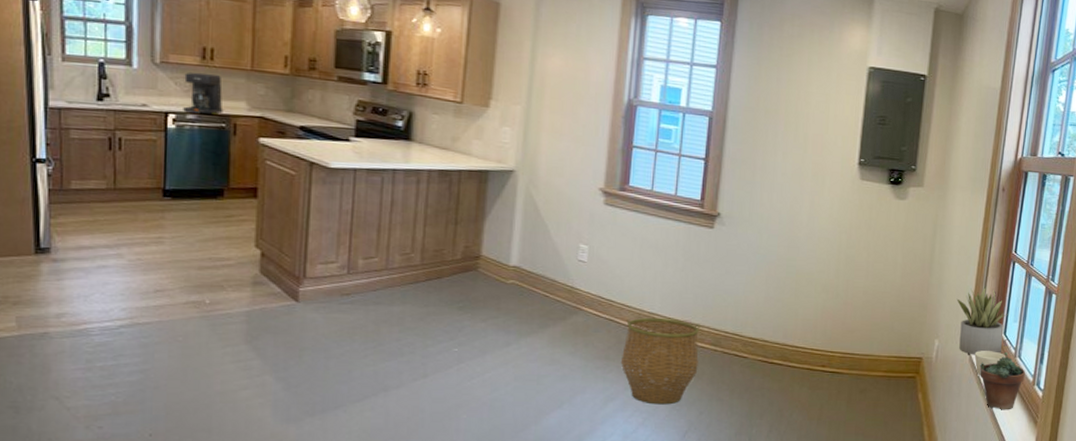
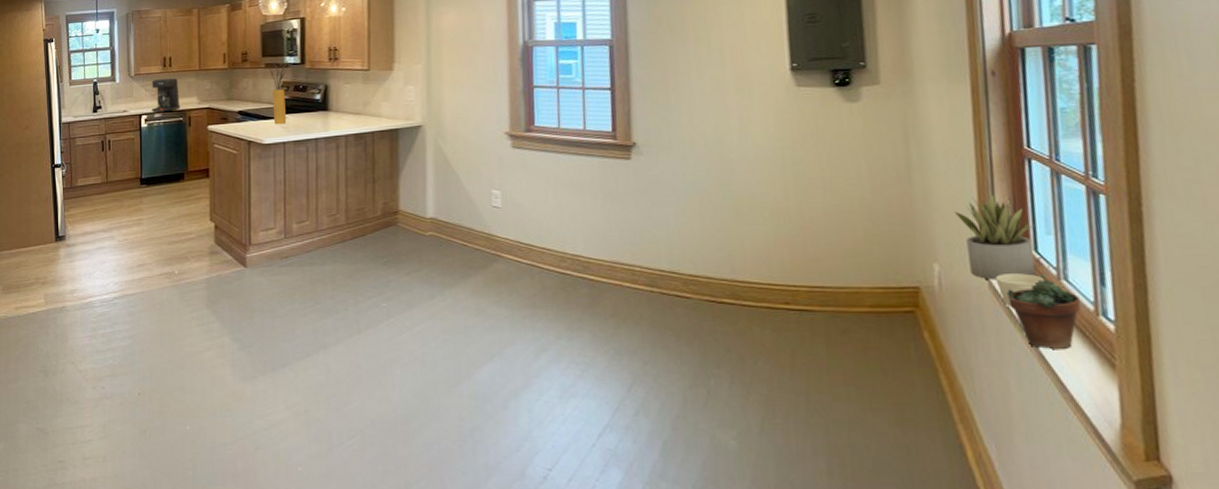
vase: none [342,73,368,149] -> present [269,58,289,125]
basket: present [620,317,700,405] -> none [548,259,635,355]

